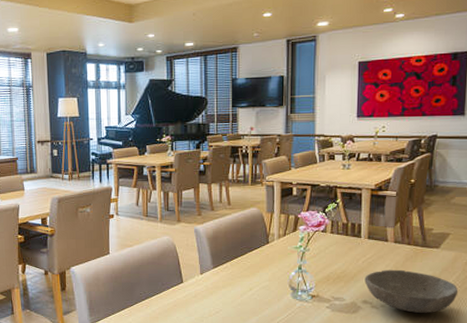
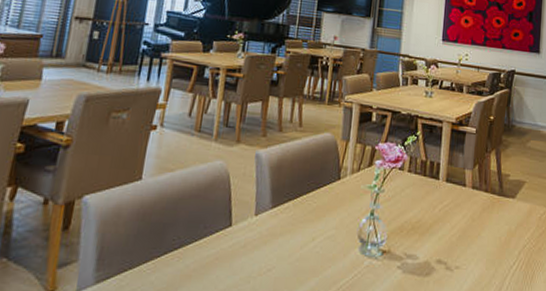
bowl: present [364,269,459,313] -> none [440,221,533,278]

